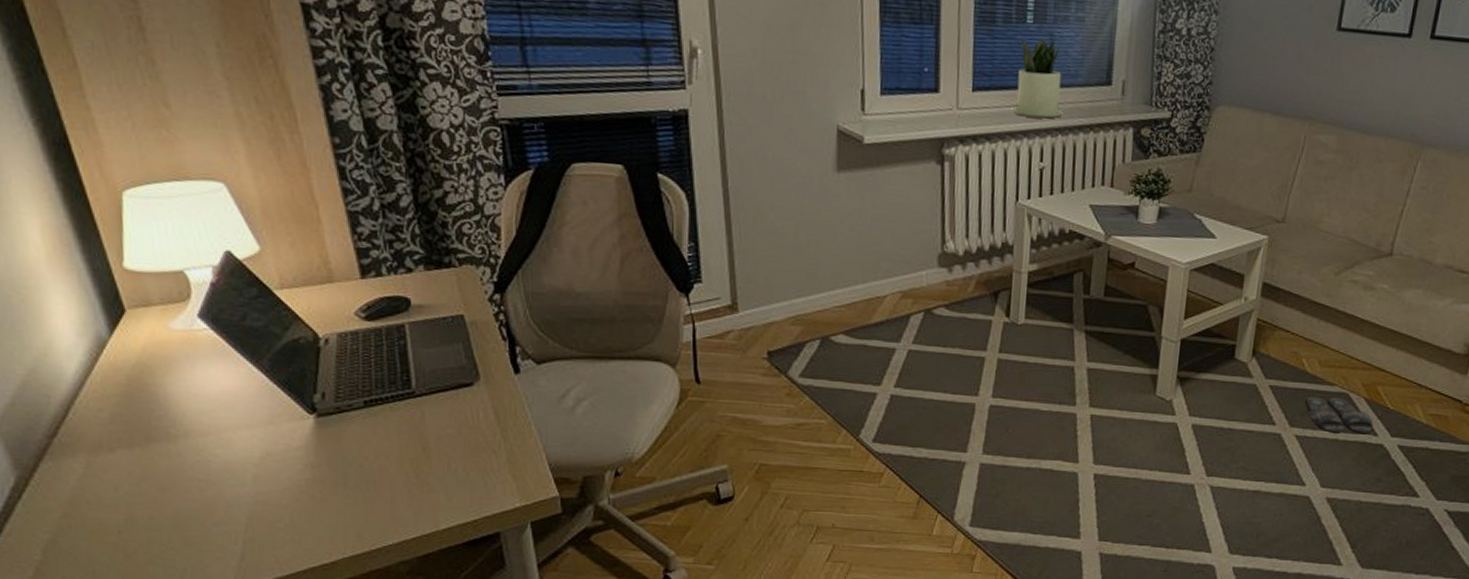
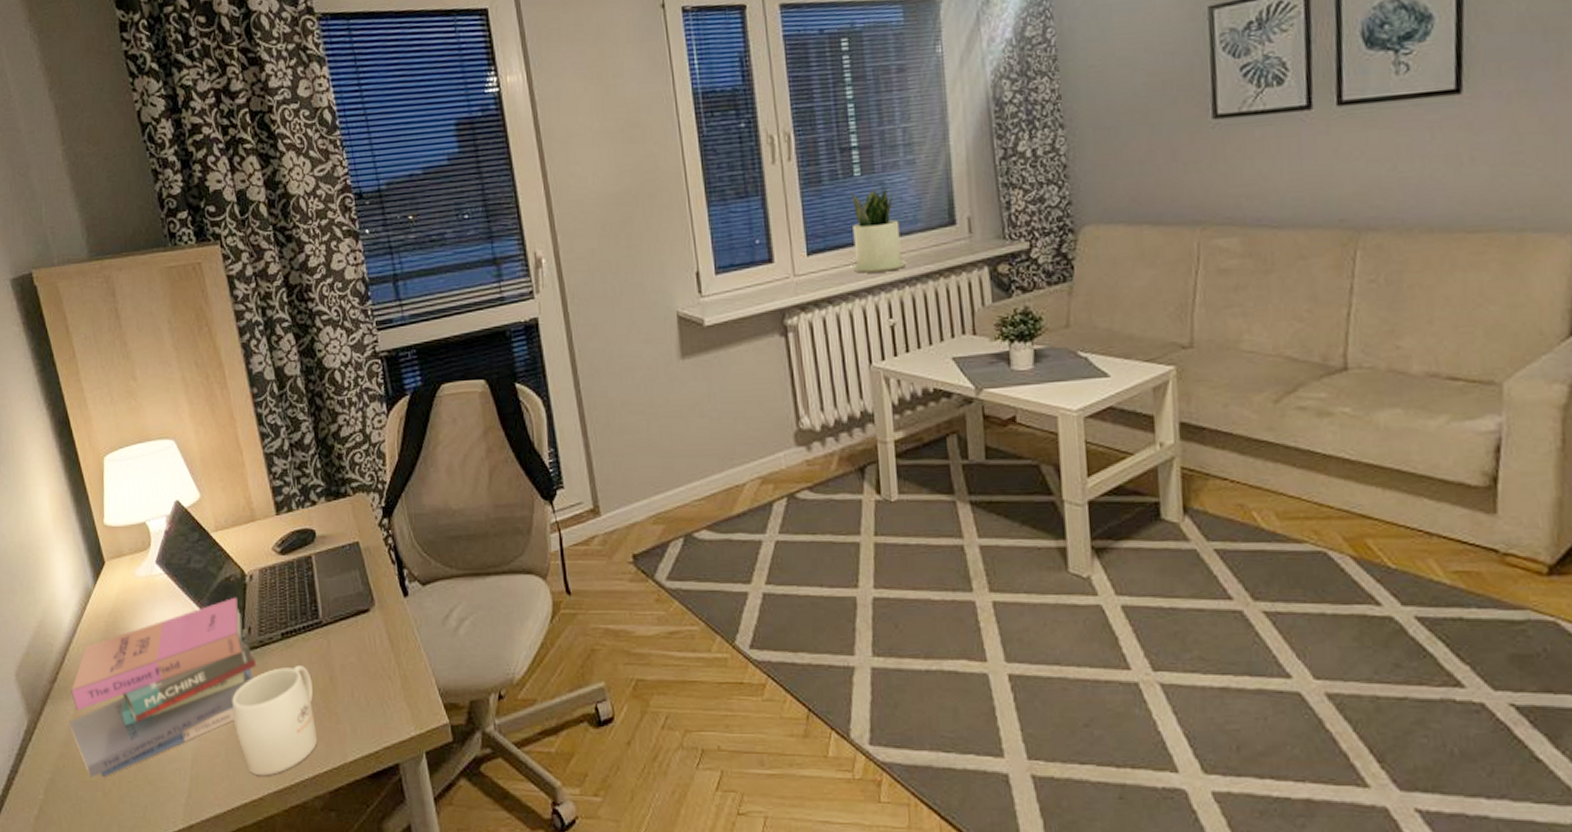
books: none [75,360,332,539] -> present [69,597,257,778]
mug: none [299,433,406,541] -> present [232,664,318,776]
slippers: present [1305,397,1374,435] -> none [1267,557,1372,605]

